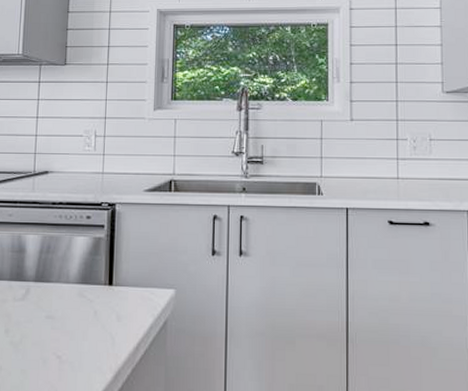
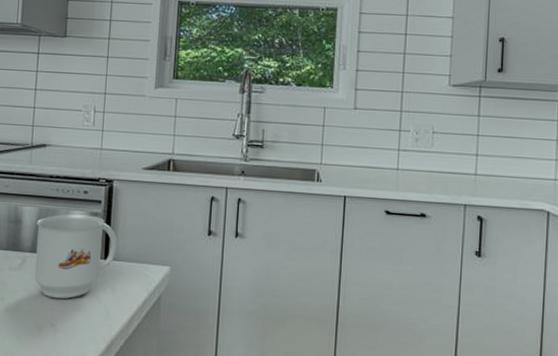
mug: none [38,240,121,329] -> present [34,214,117,299]

